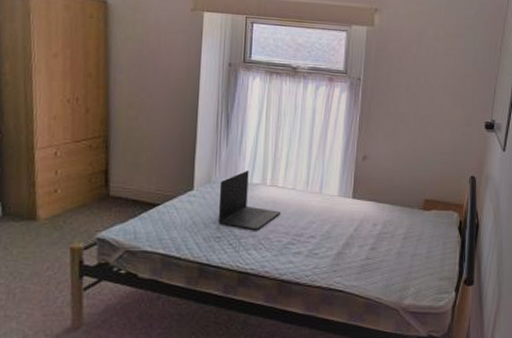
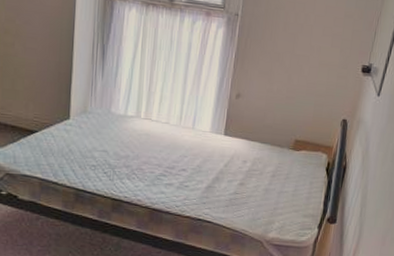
laptop: present [218,170,280,231] -> none [93,102,154,162]

